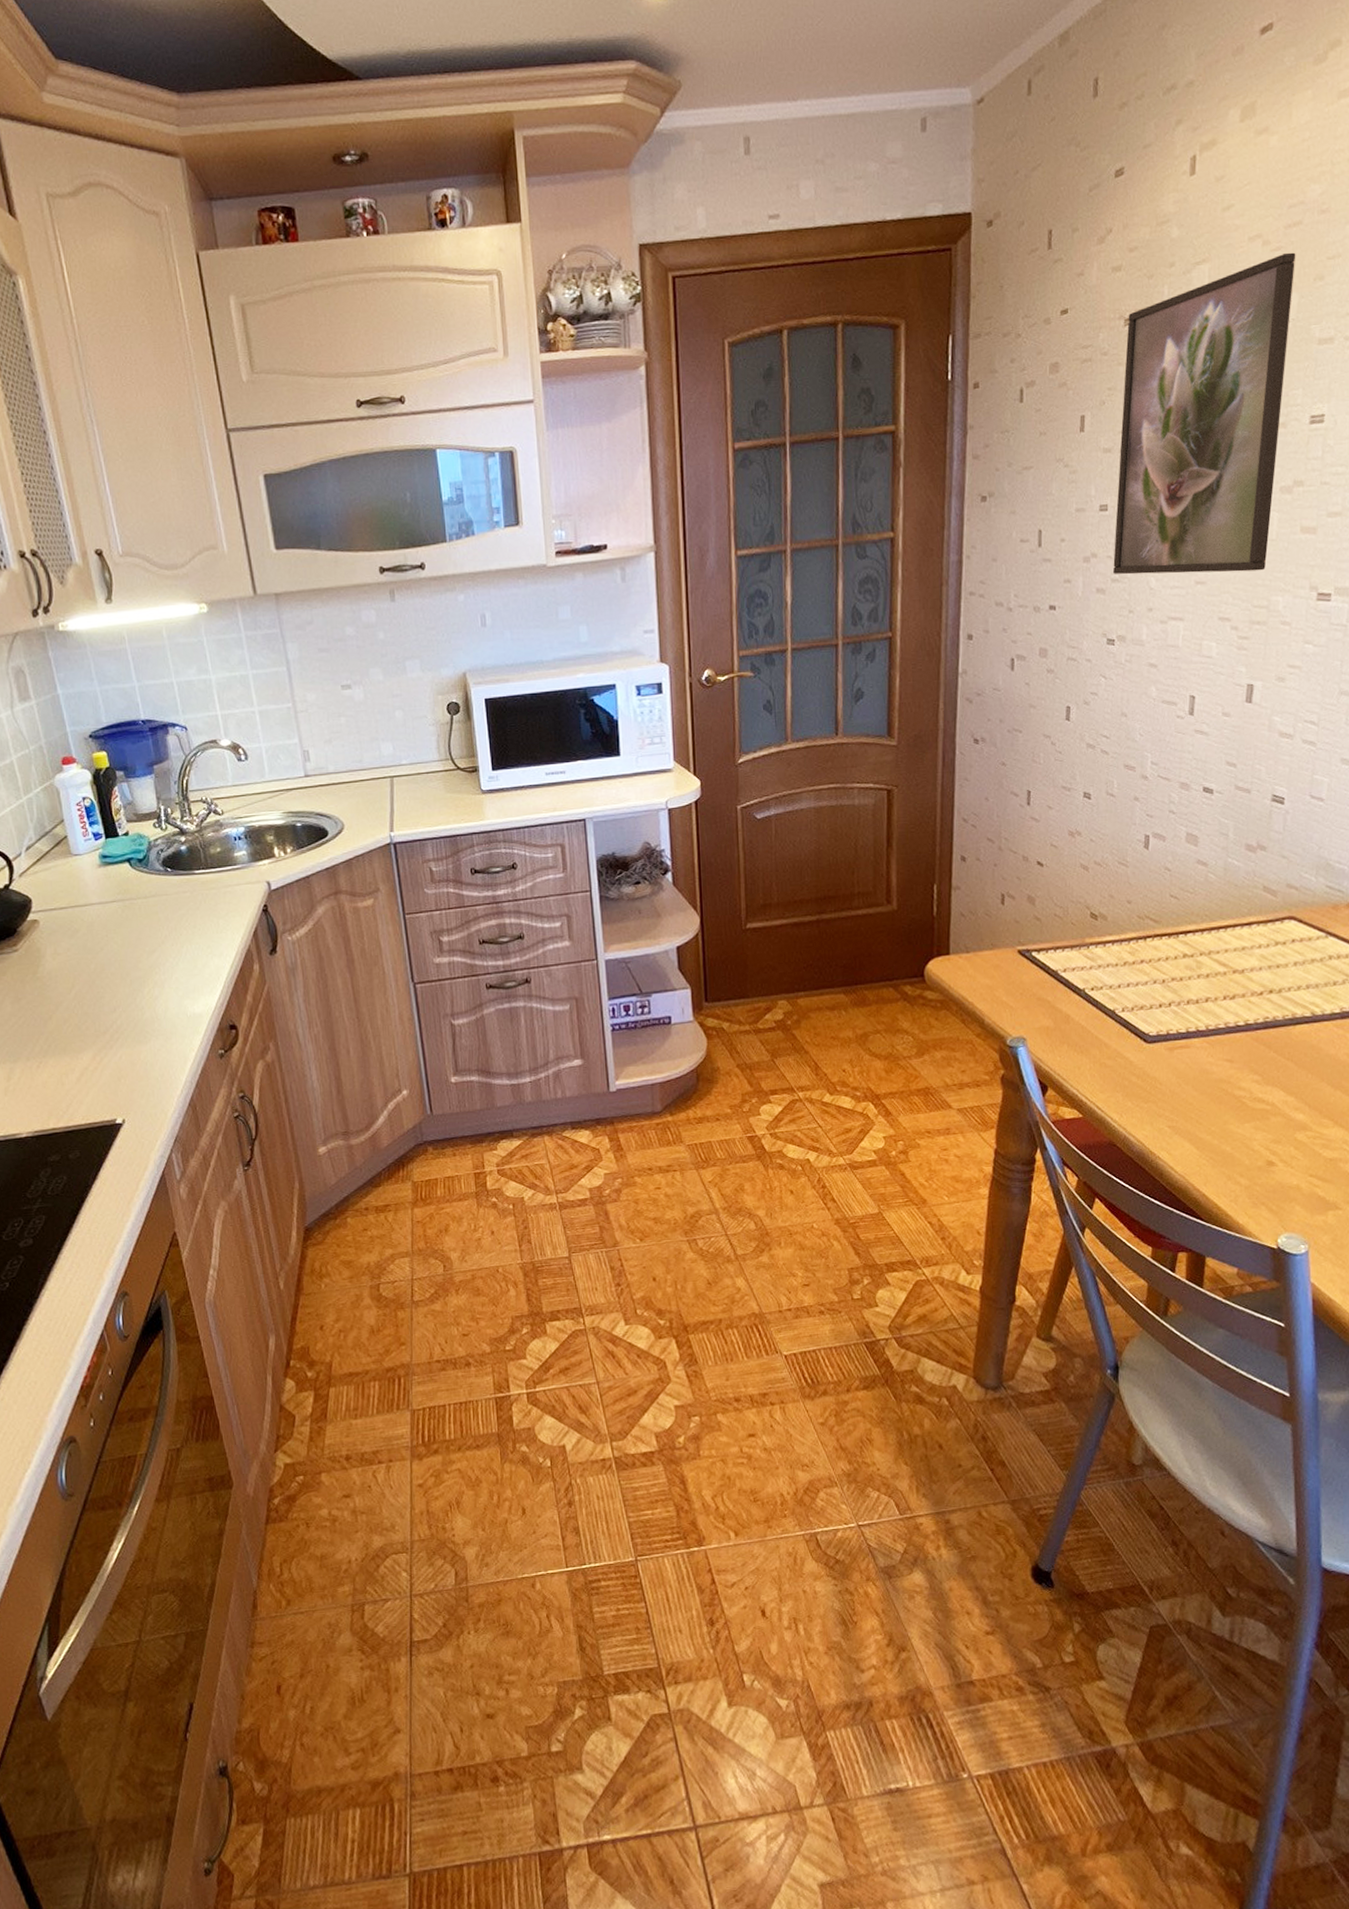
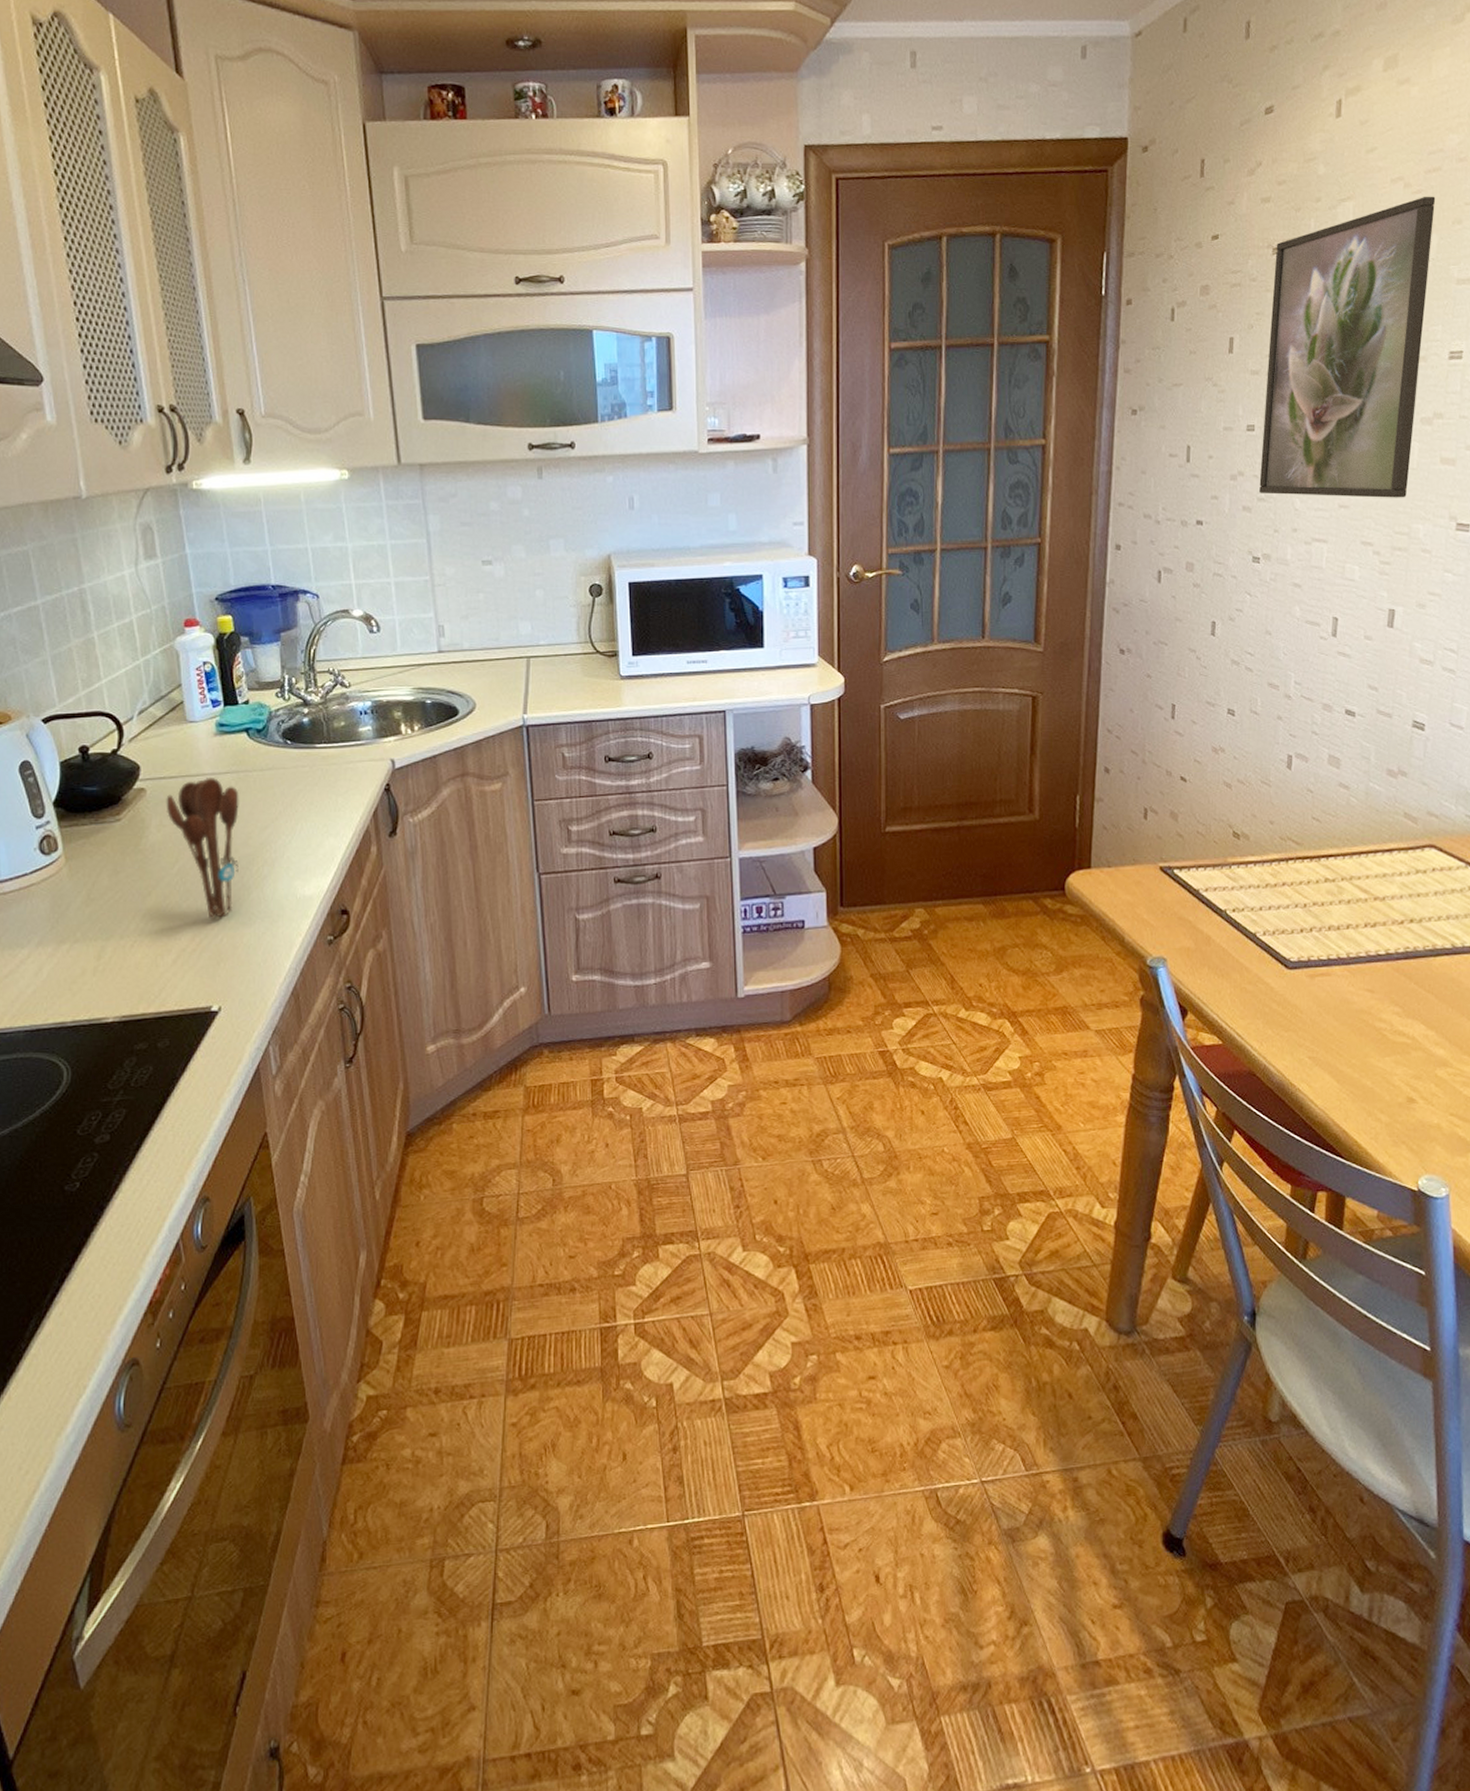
utensil holder: none [58,907,131,1039] -> present [166,778,239,919]

